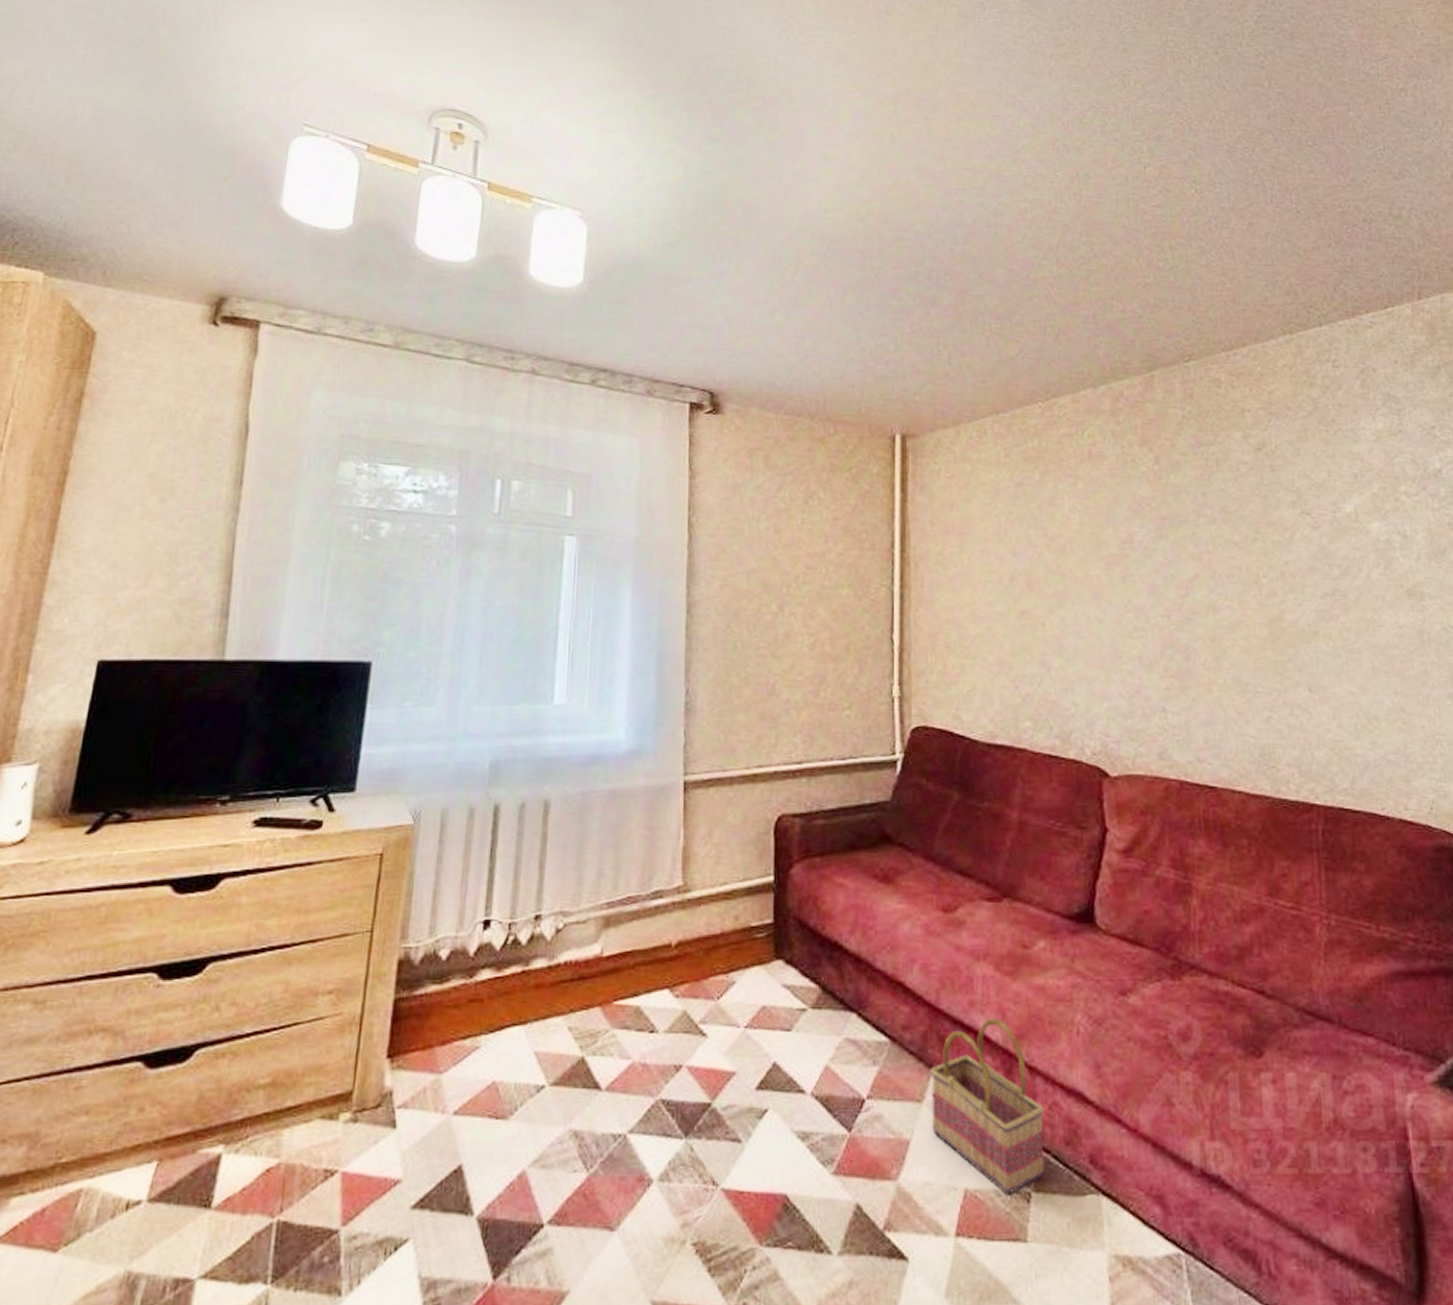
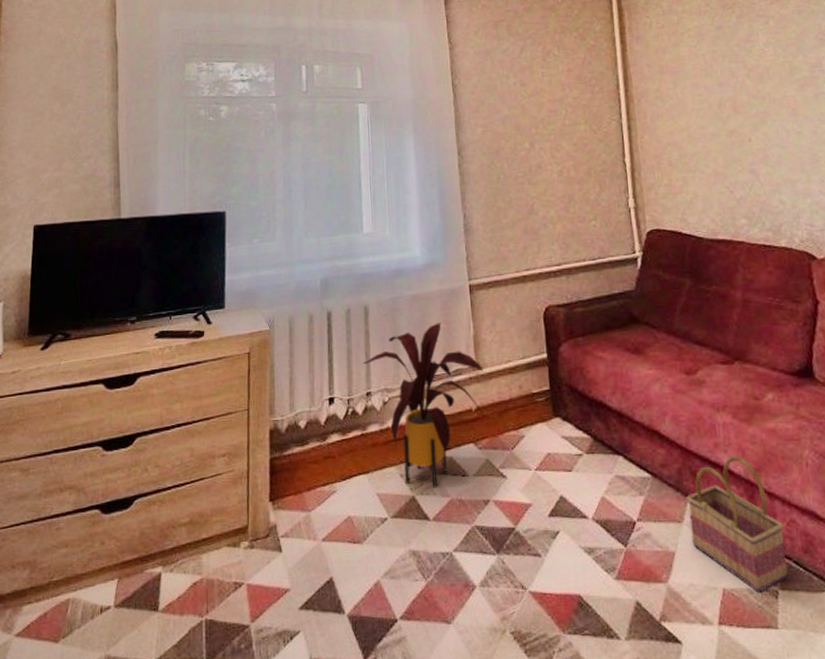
house plant: none [534,828,690,1047] -> present [363,323,485,488]

